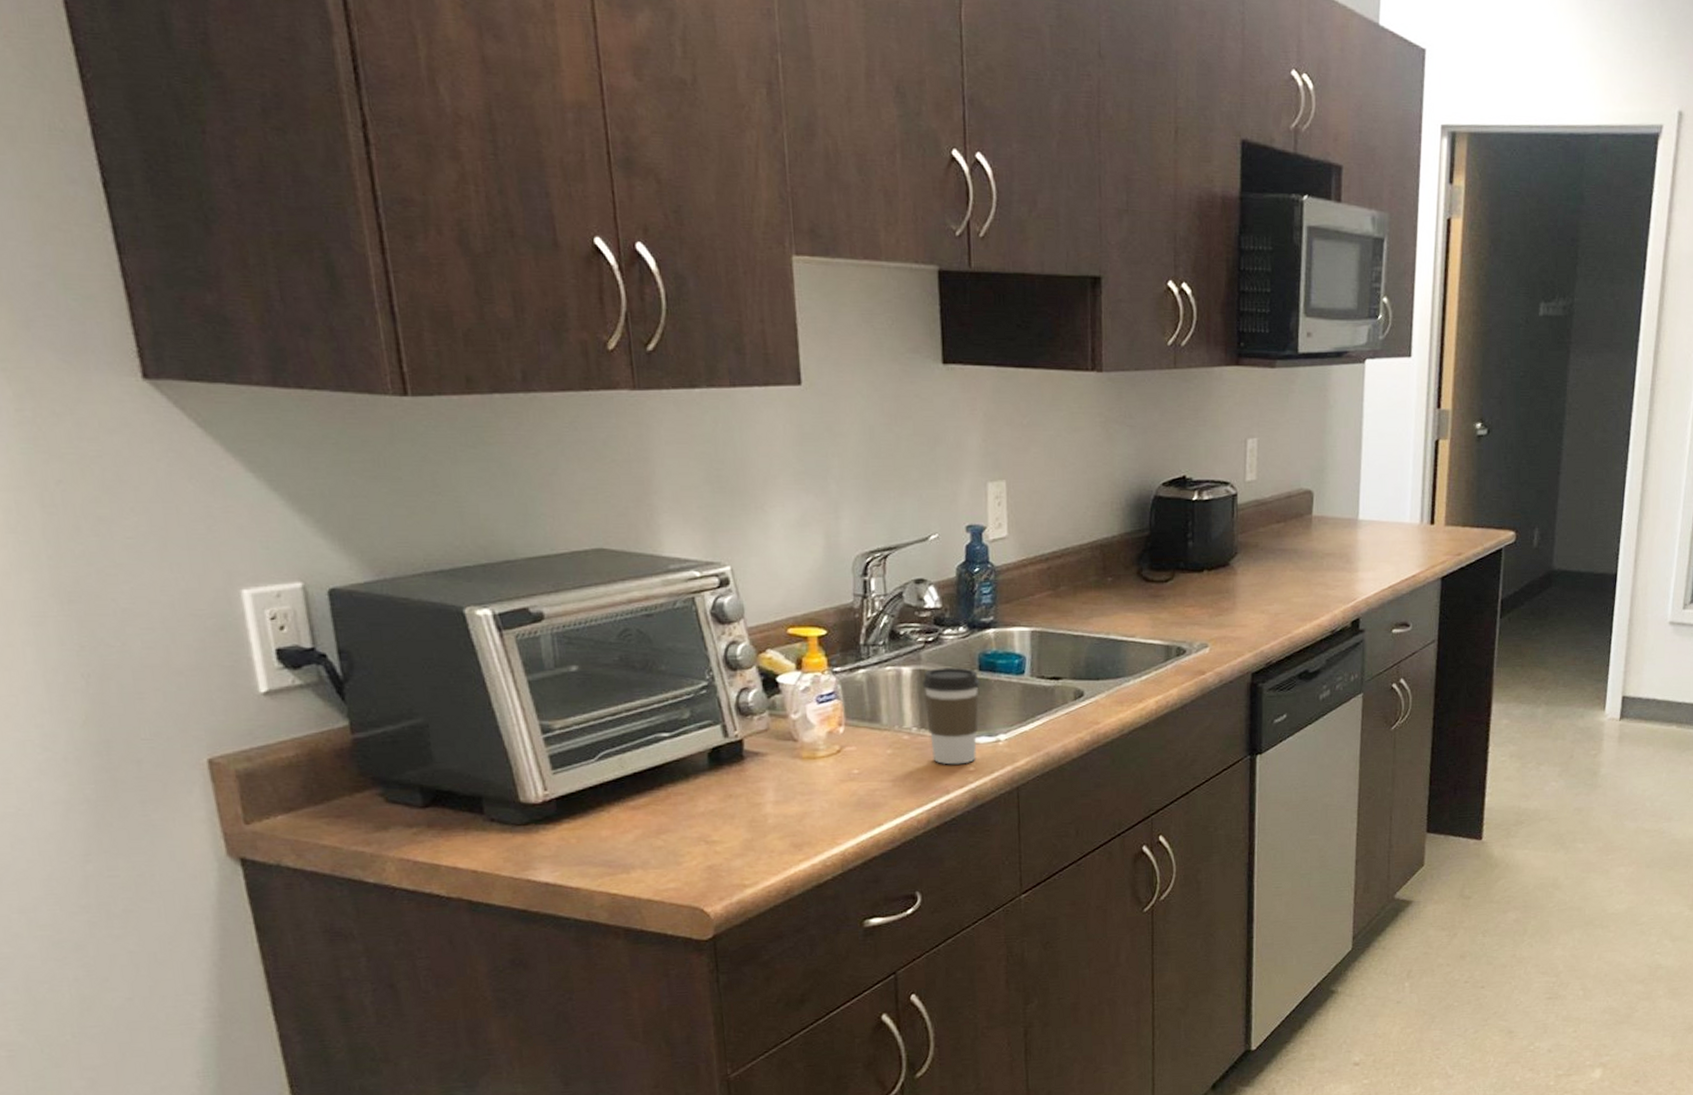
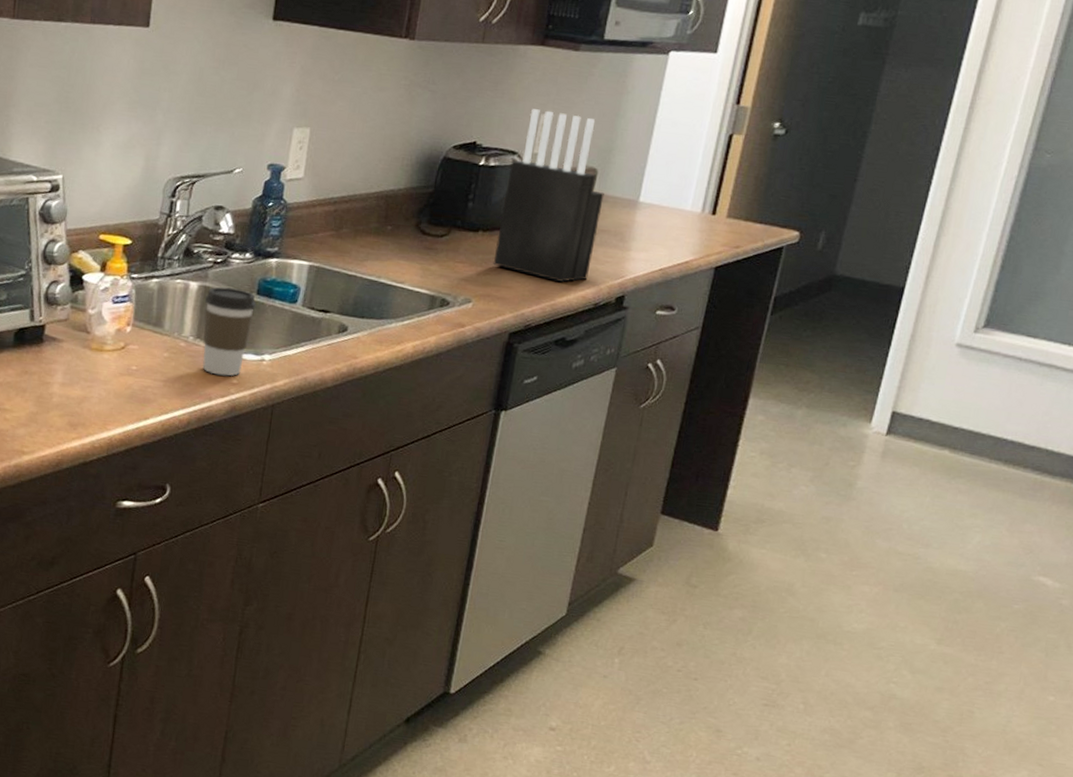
knife block: none [1223,434,1324,614] -> present [493,109,604,283]

